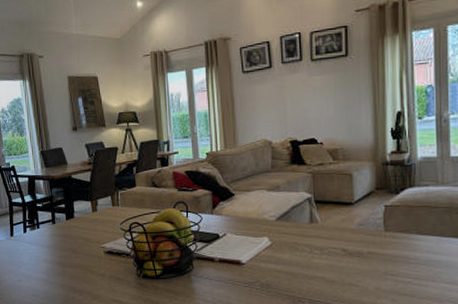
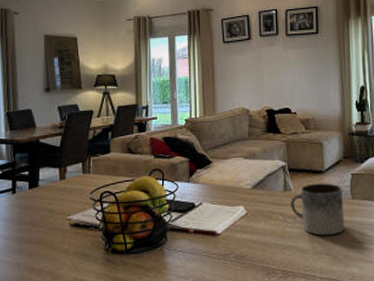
mug: none [317,215,376,267] -> present [291,183,345,236]

